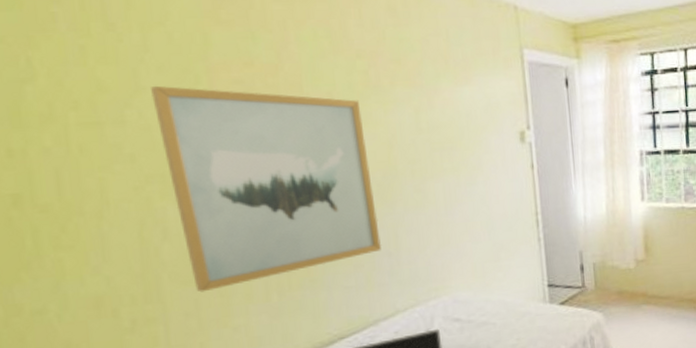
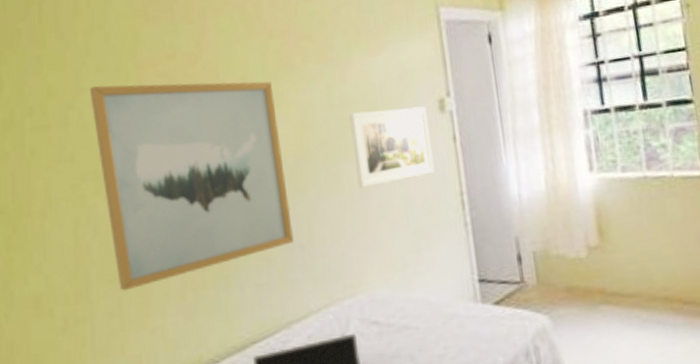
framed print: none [437,136,514,205] -> present [349,106,435,188]

